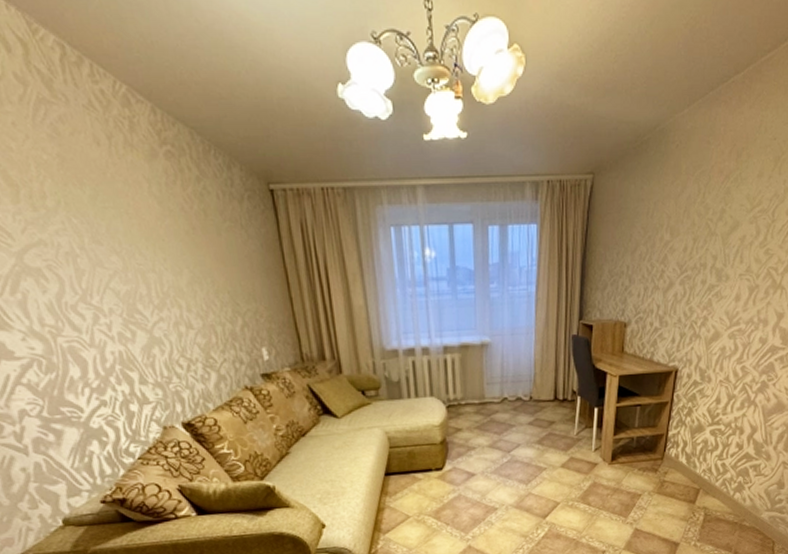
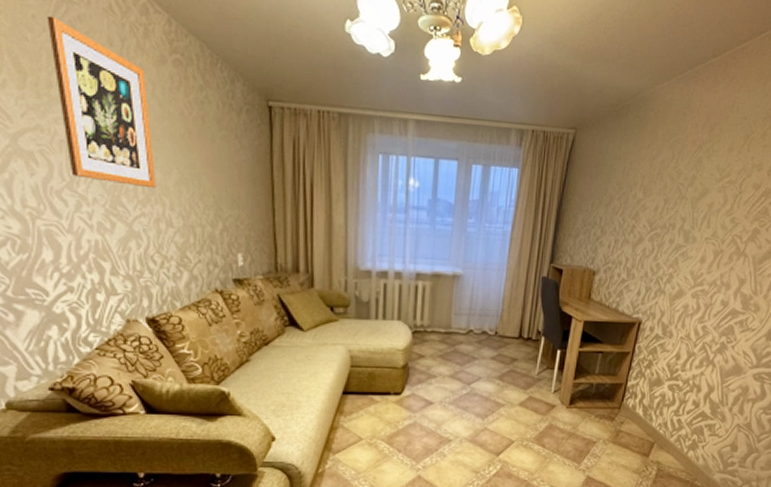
wall art: none [27,120,170,292] -> present [47,15,156,189]

